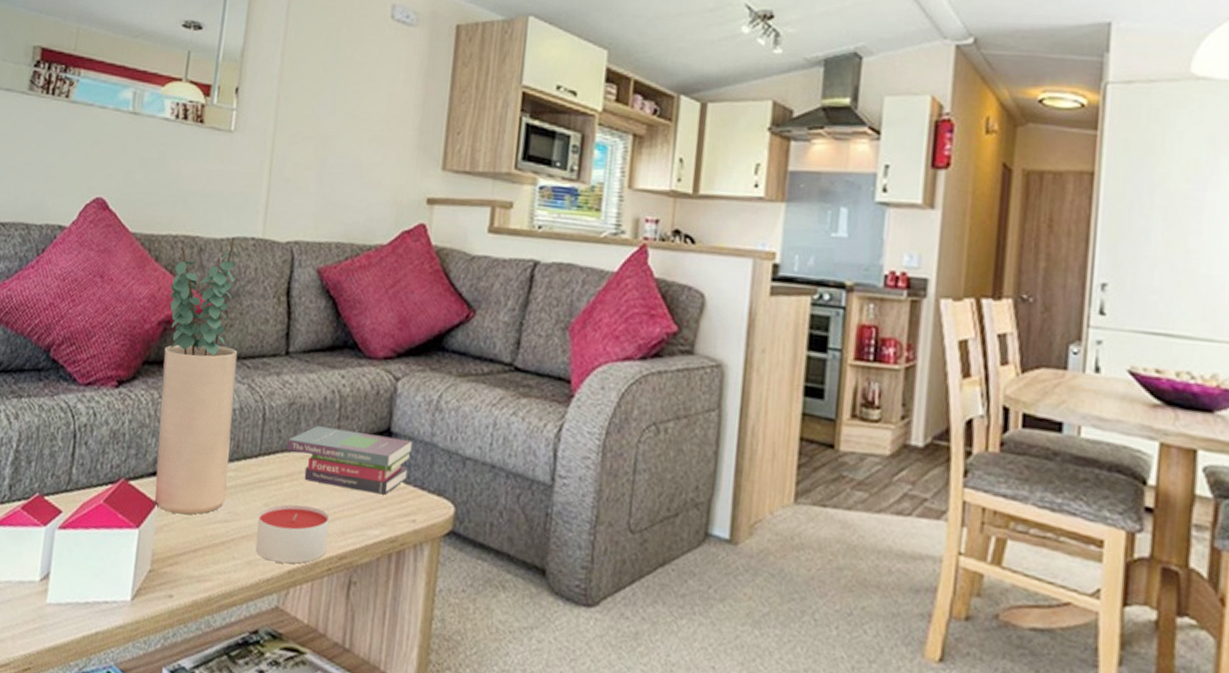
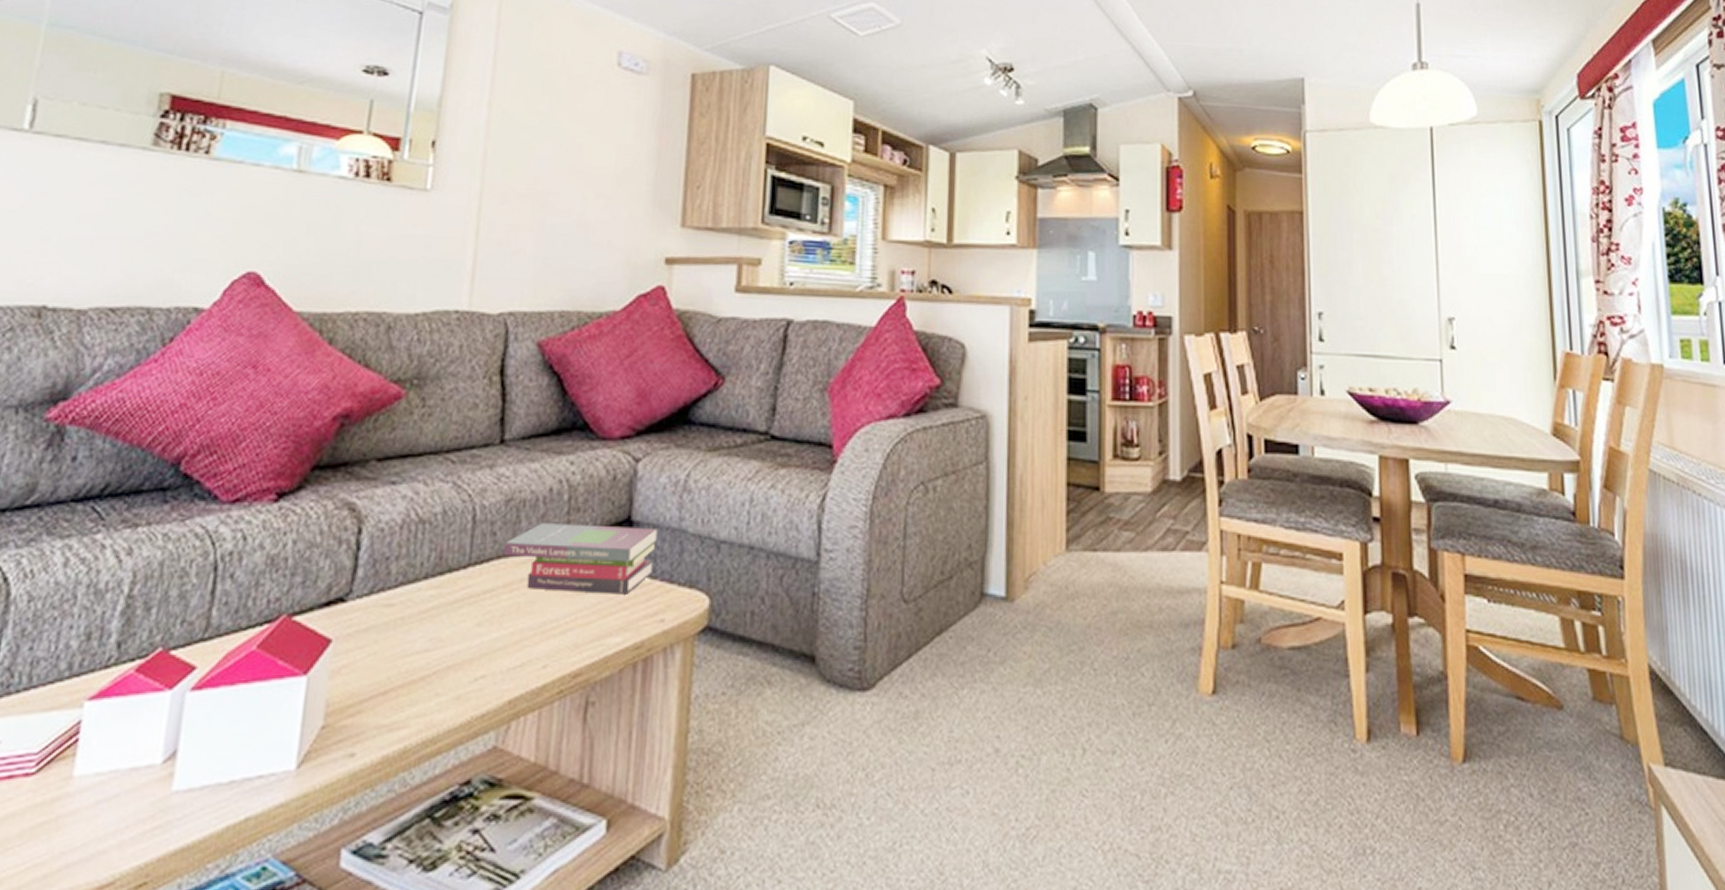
vase: present [154,237,240,515] -> none [328,311,440,650]
candle: present [255,504,330,564] -> none [465,619,560,692]

